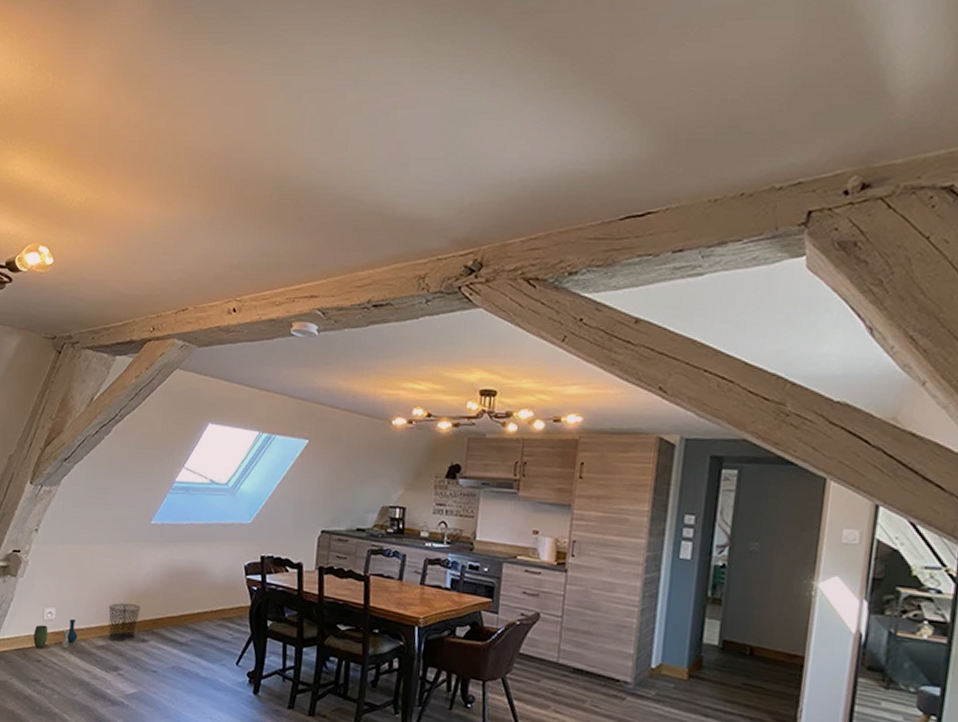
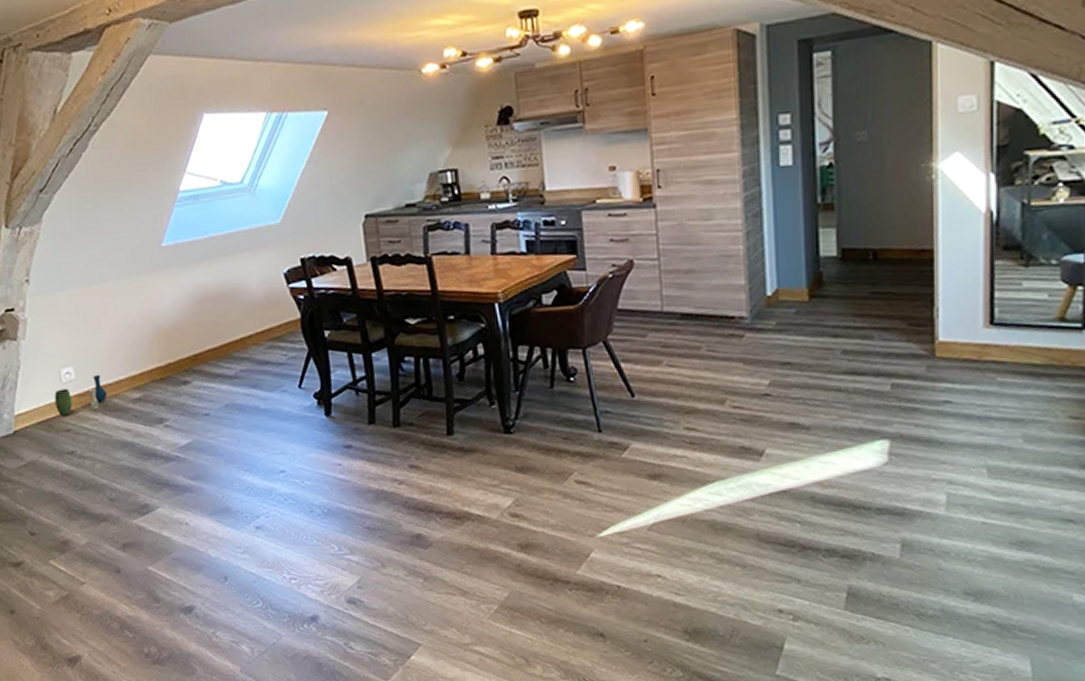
waste bin: present [108,603,141,642] -> none [135,343,176,391]

